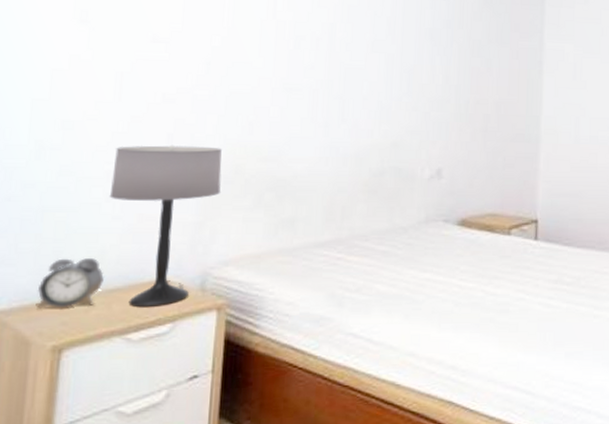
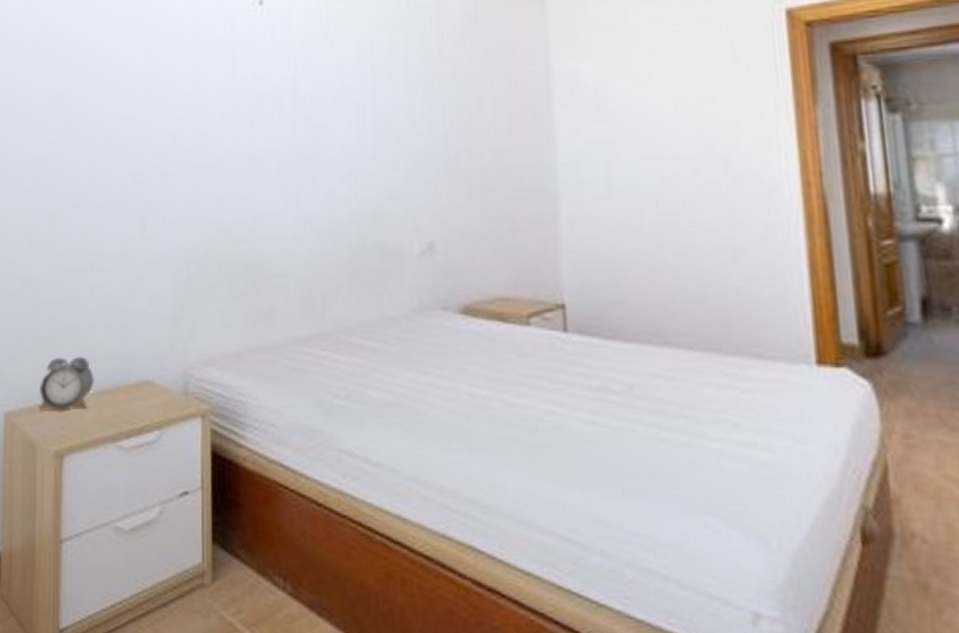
table lamp: present [109,144,222,308] -> none [93,230,195,412]

